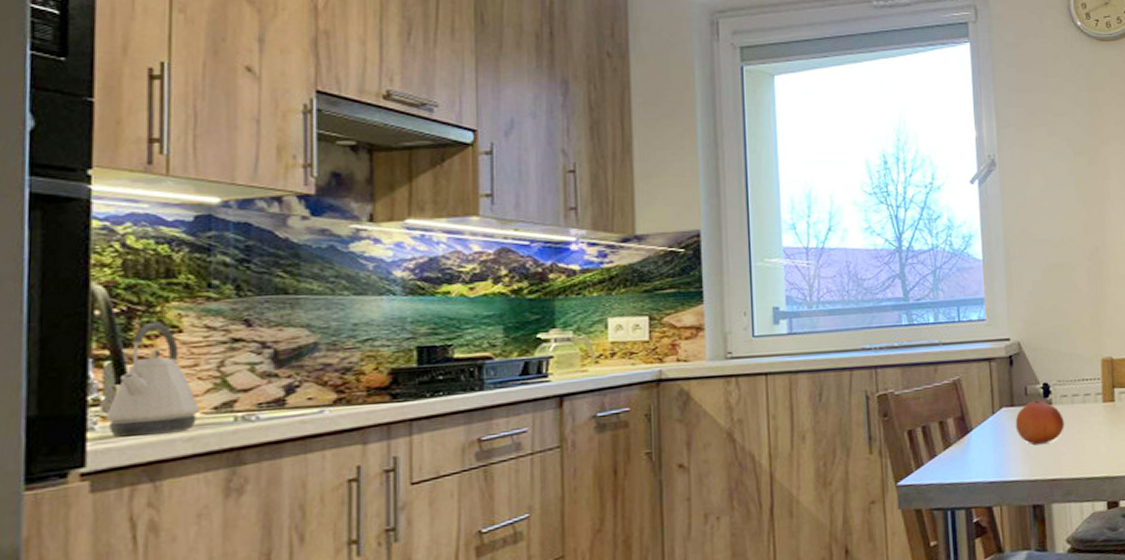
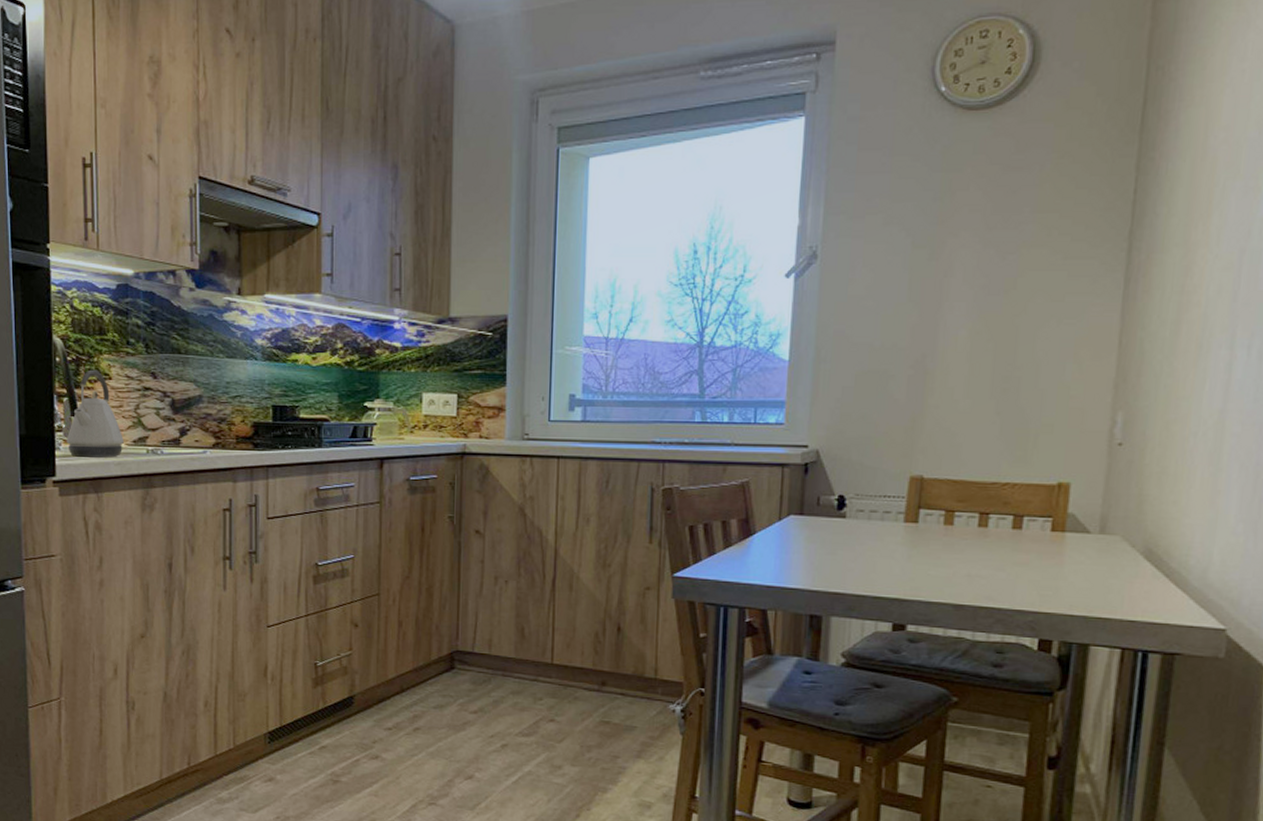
fruit: present [1015,399,1064,445] -> none [802,511,857,556]

